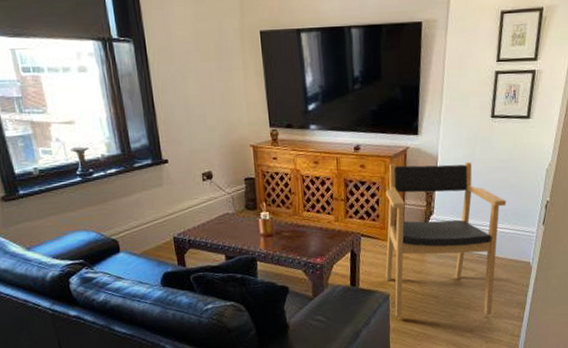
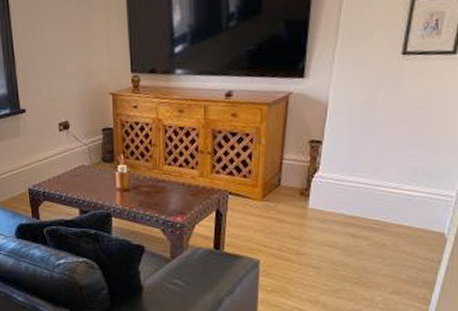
armchair: present [385,162,507,318] -> none [256,109,417,294]

